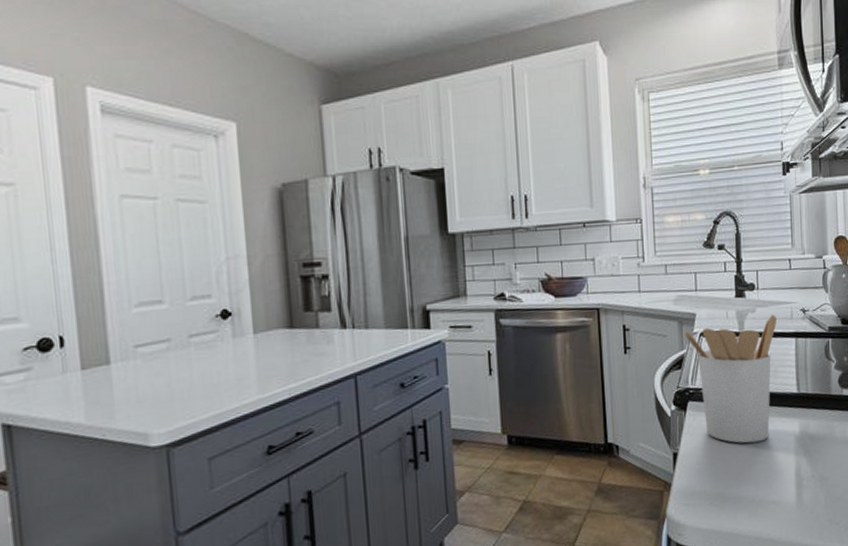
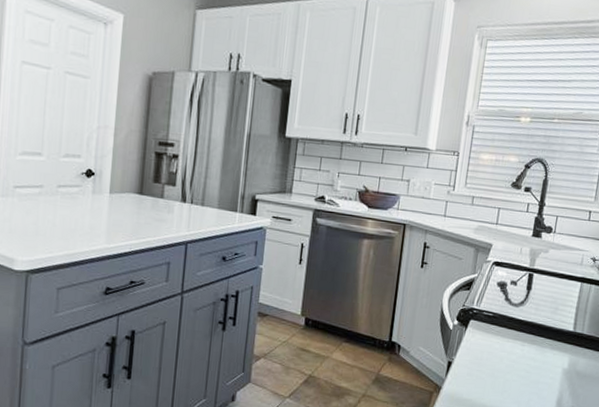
utensil holder: present [683,315,777,444] -> none [477,258,567,368]

